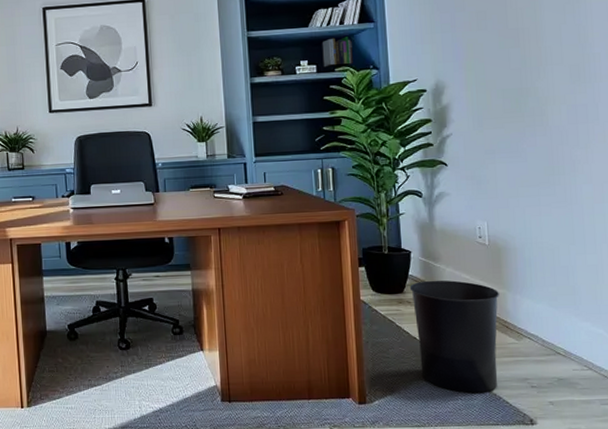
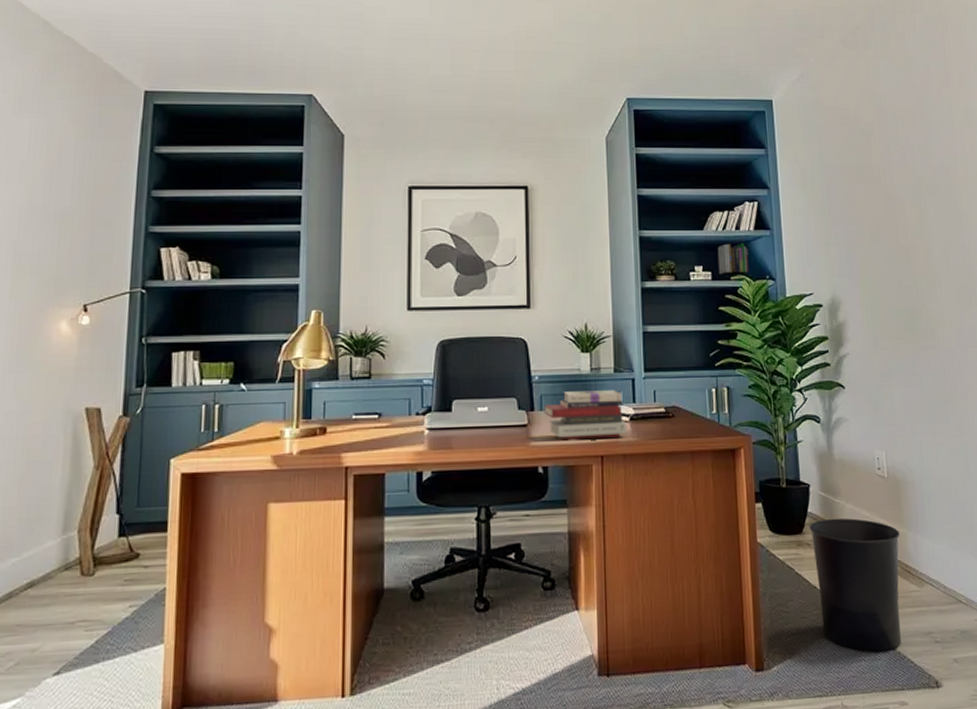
books: none [167,173,240,215] -> present [544,390,627,439]

